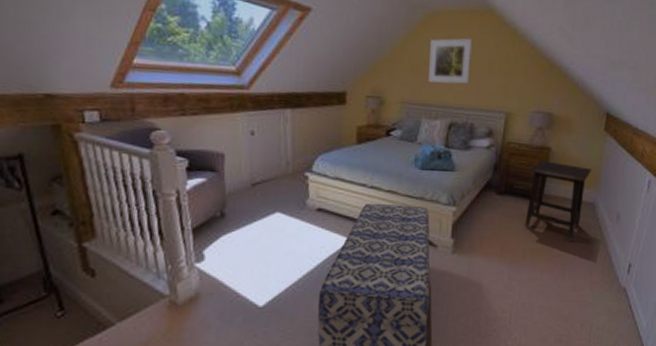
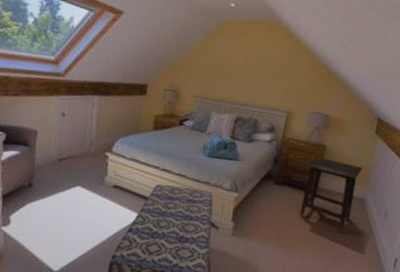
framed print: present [427,38,473,84] -> none [219,44,261,84]

